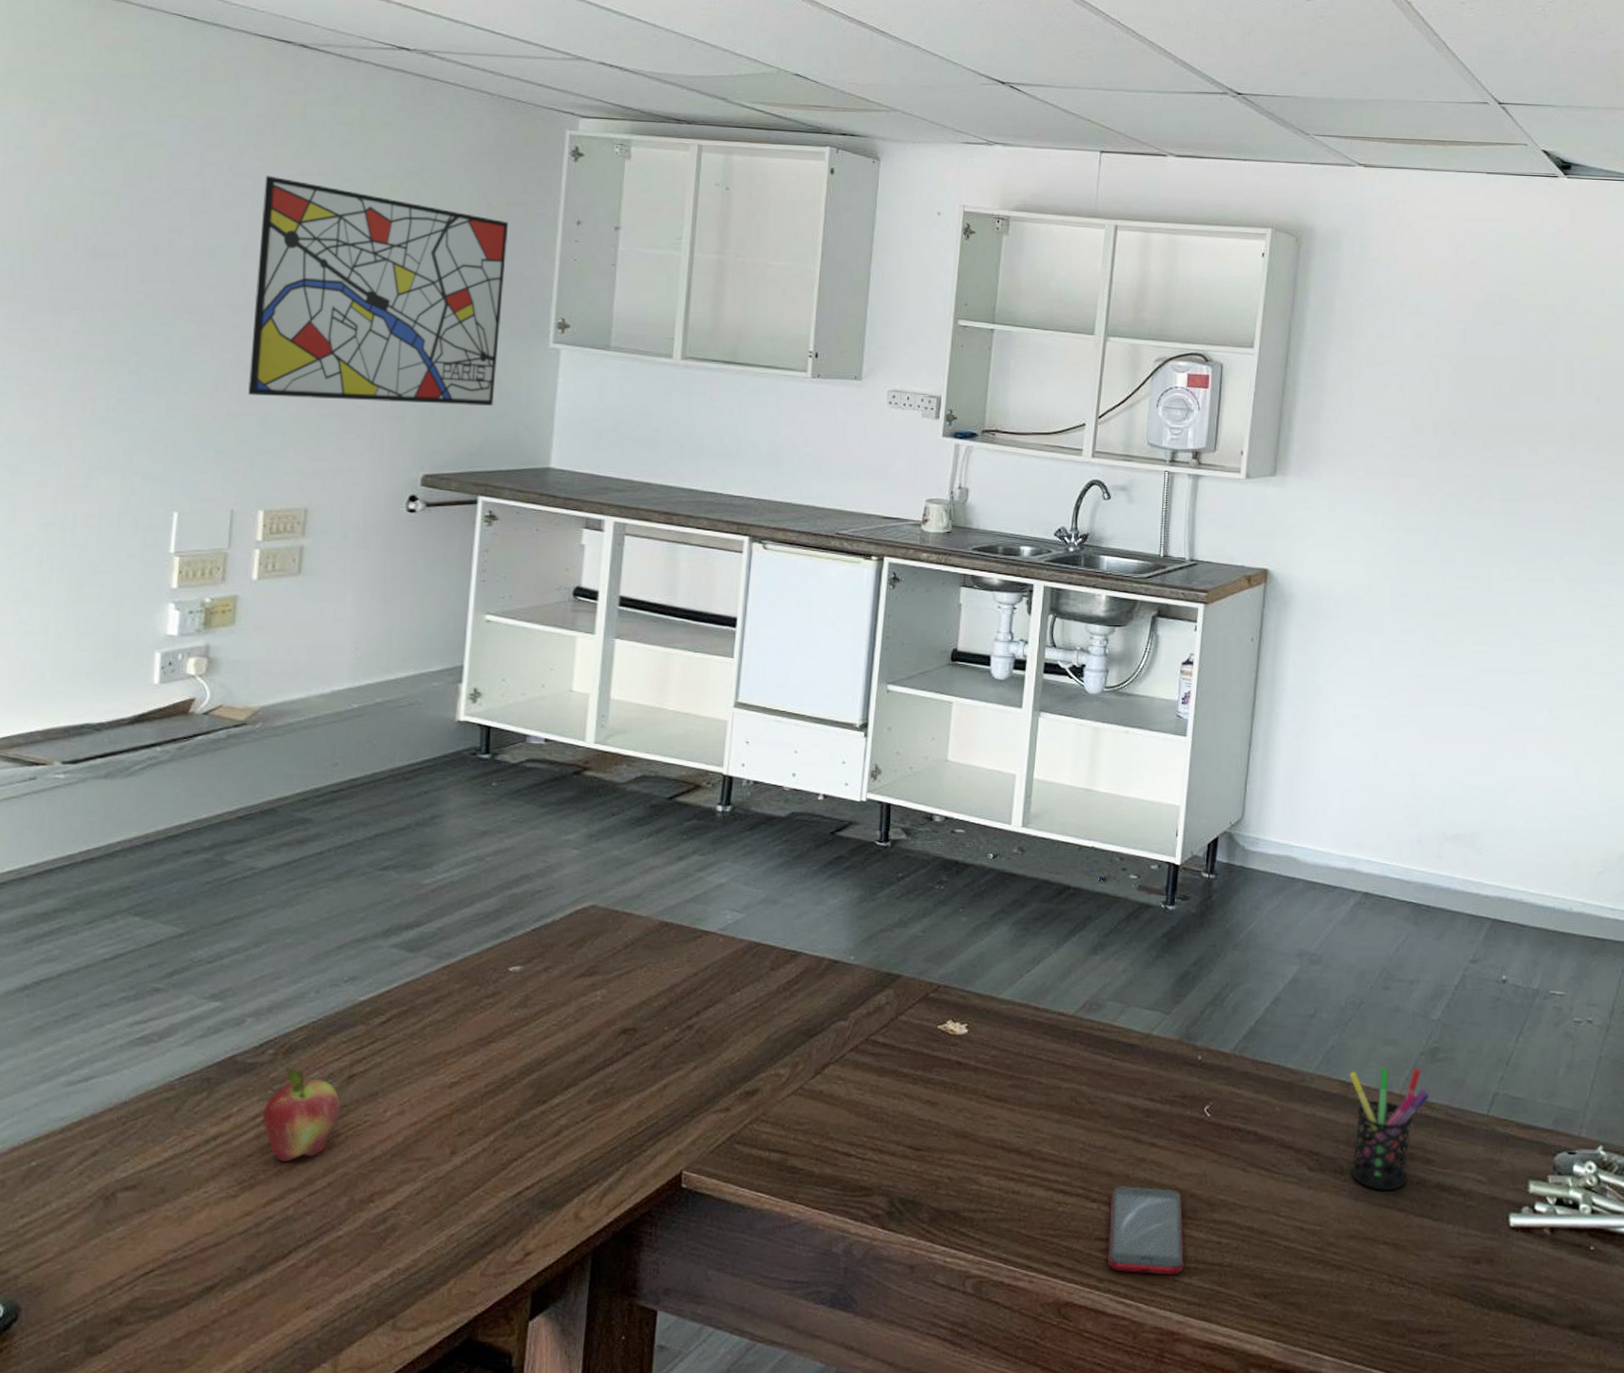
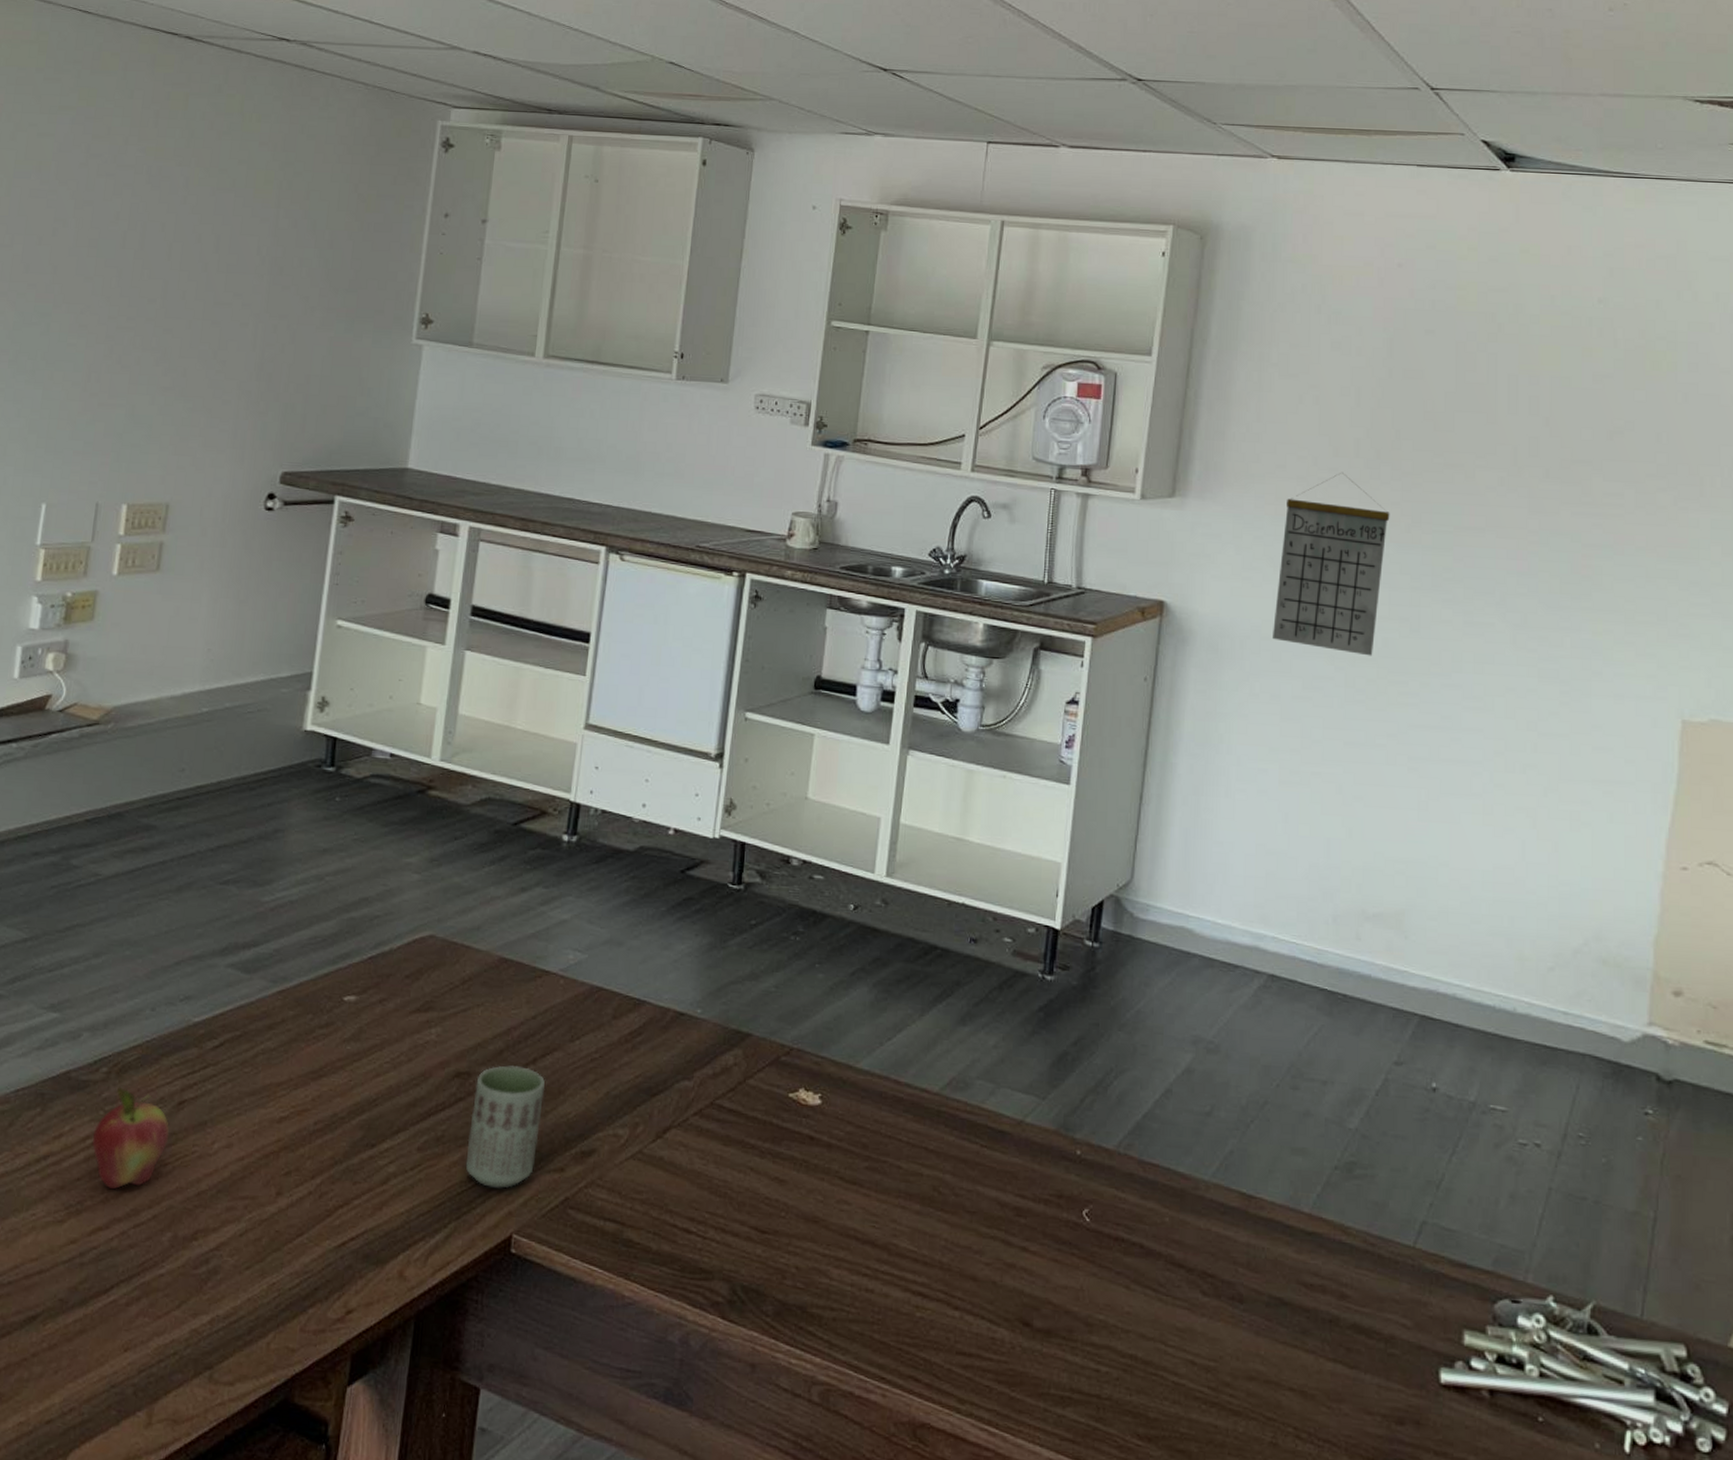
wall art: present [248,175,508,407] -> none [119,166,377,403]
cup: none [635,1019,709,1131] -> present [465,1065,545,1188]
smartphone: present [1108,1186,1184,1275] -> none [970,1294,1057,1404]
pen holder: present [1349,1067,1430,1190] -> none [1250,1180,1345,1328]
calendar: none [1364,449,1465,611] -> present [1273,472,1390,656]

